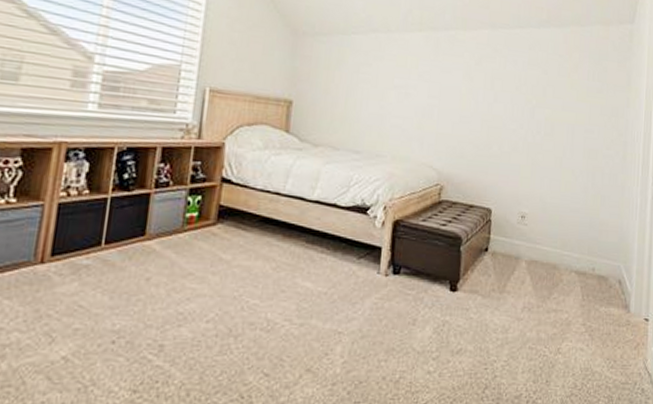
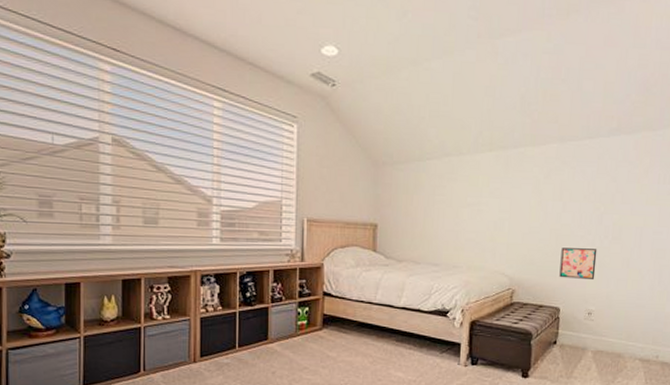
wall art: none [491,141,530,180] -> present [559,248,598,281]

